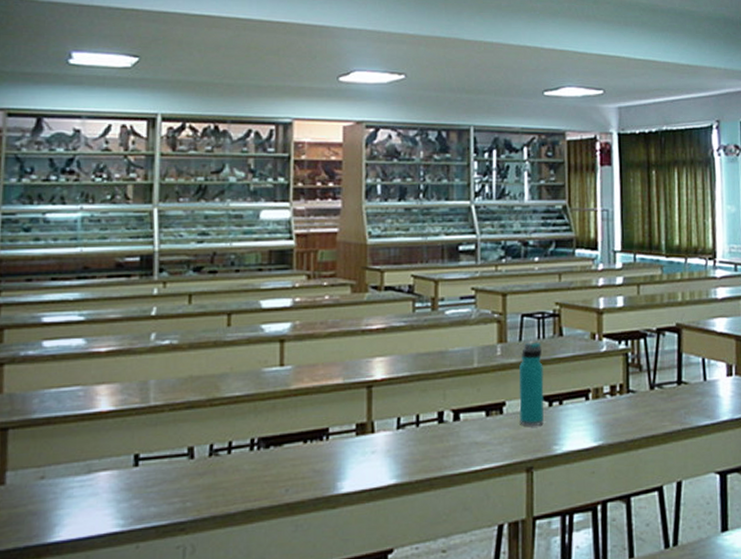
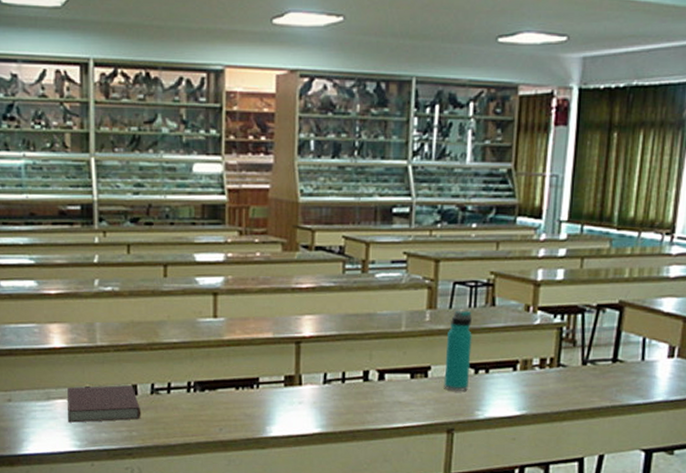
notebook: none [111,447,198,498] -> present [68,384,141,423]

